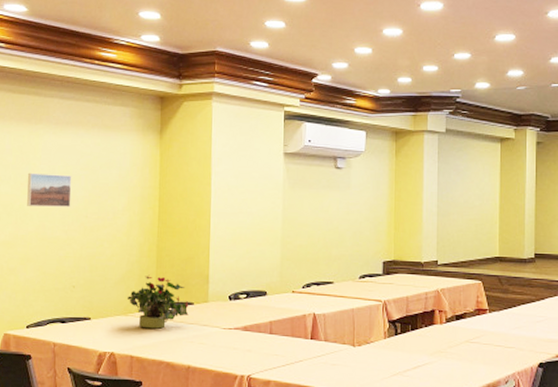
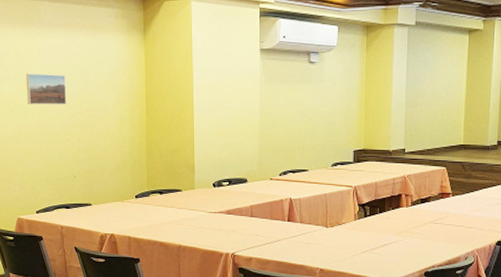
potted plant: present [128,274,190,329] -> none [123,165,179,213]

